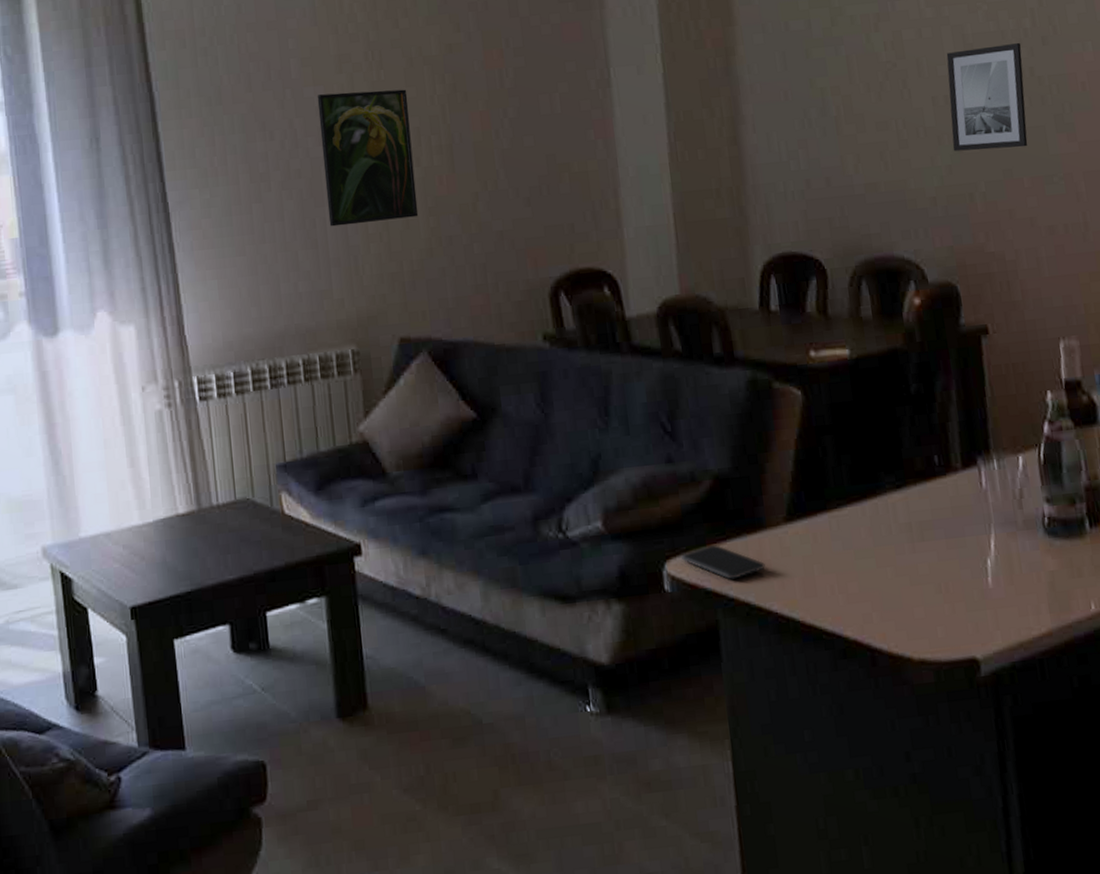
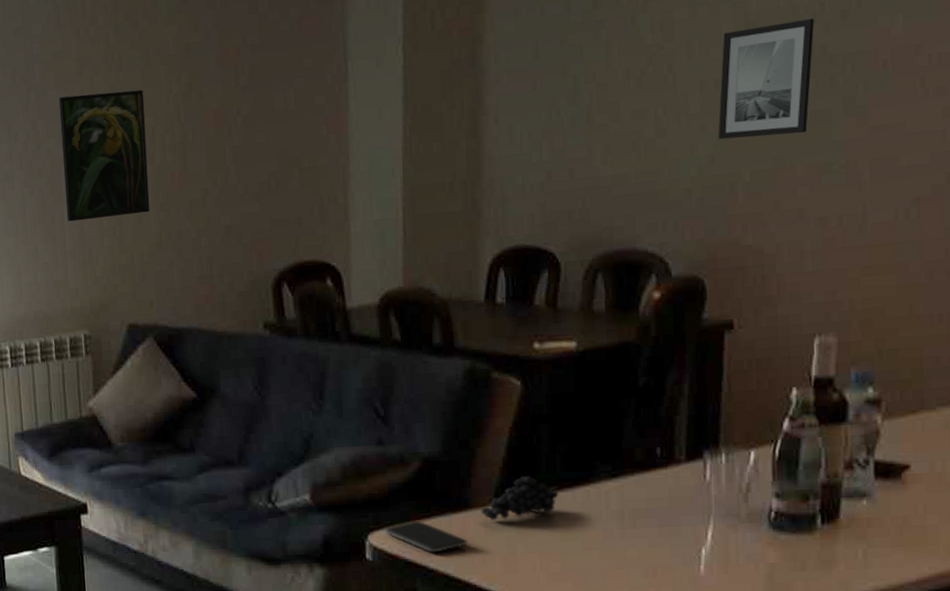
fruit: none [775,490,849,541] -> present [480,475,559,521]

